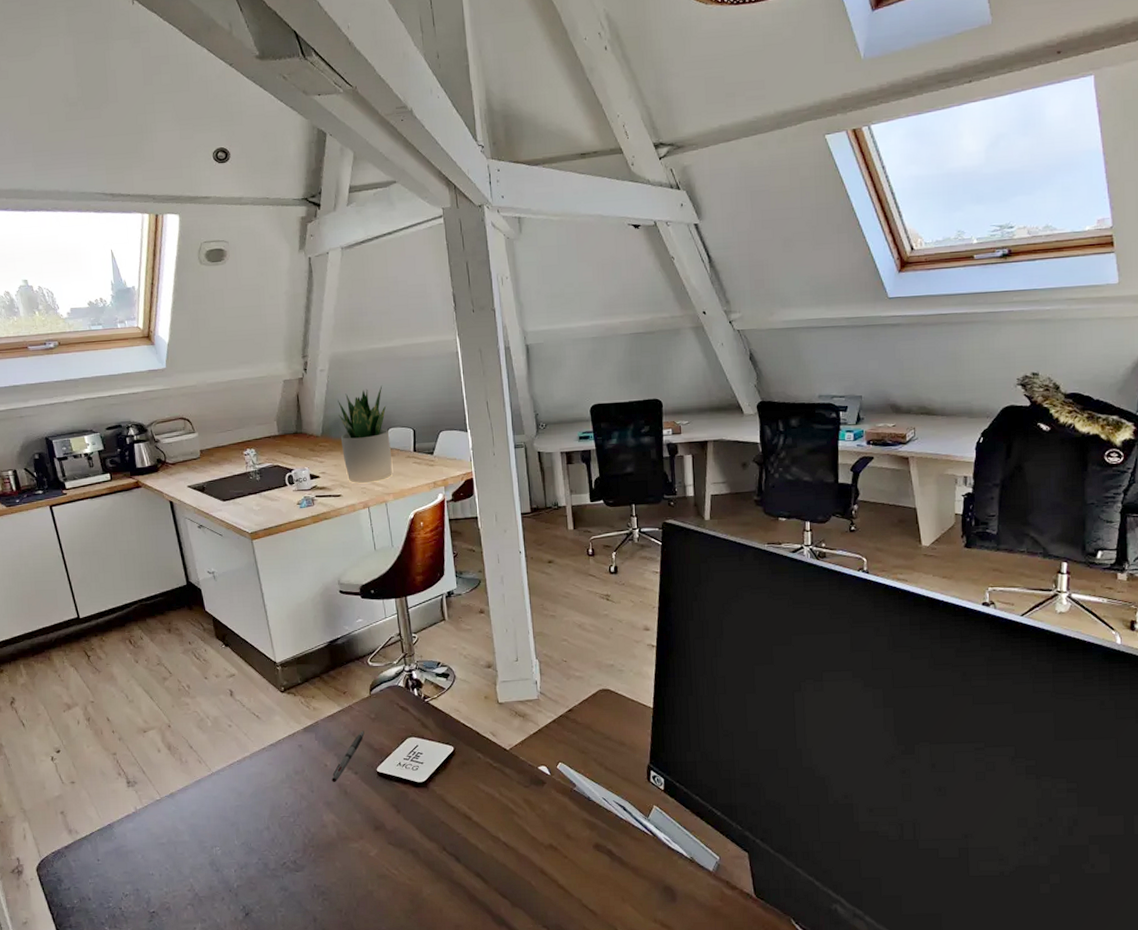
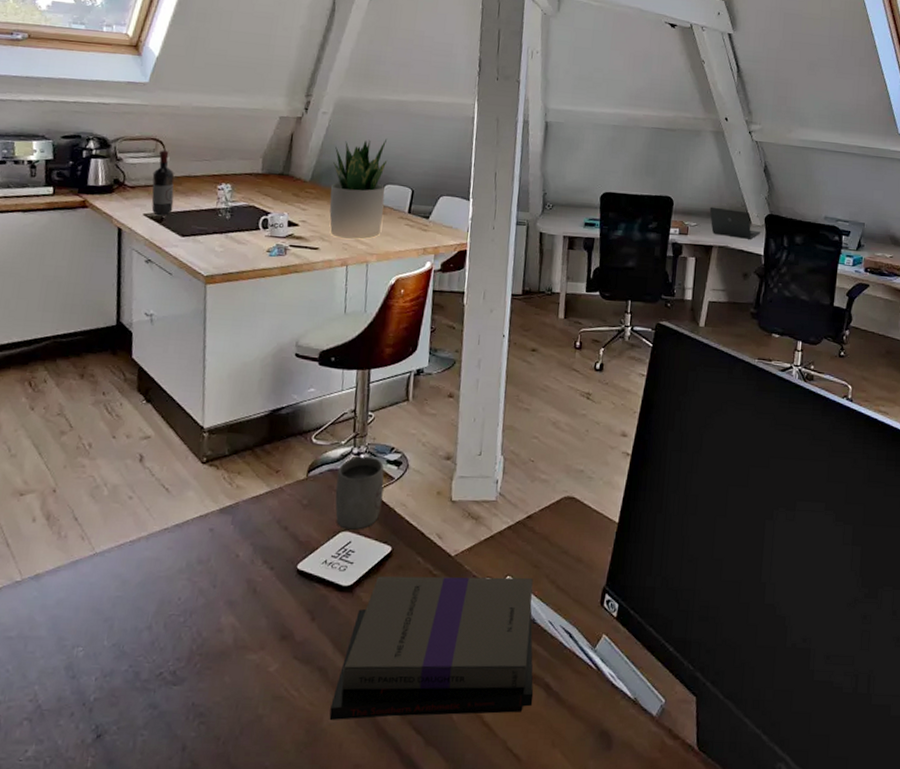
wine bottle: none [187,427,211,485] -> present [151,150,175,215]
pen: present [331,730,364,783] -> none [240,518,292,578]
mug: none [395,672,438,736] -> present [334,456,384,531]
books: none [426,762,600,892] -> present [329,576,534,721]
laptop: none [699,402,754,430] -> present [709,207,760,239]

